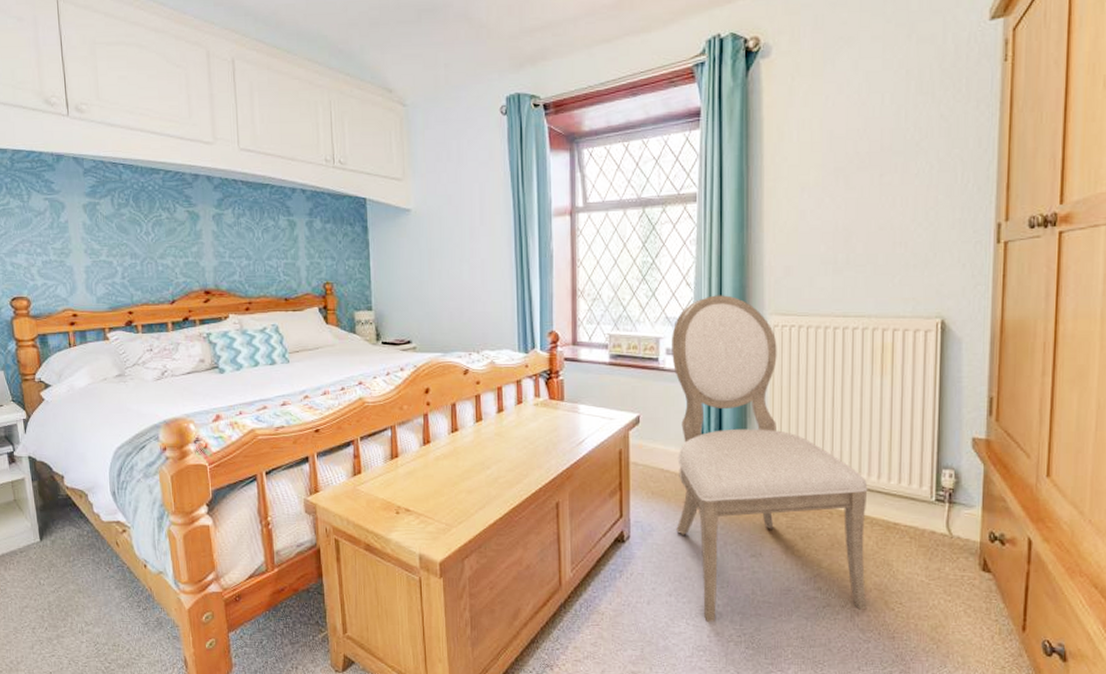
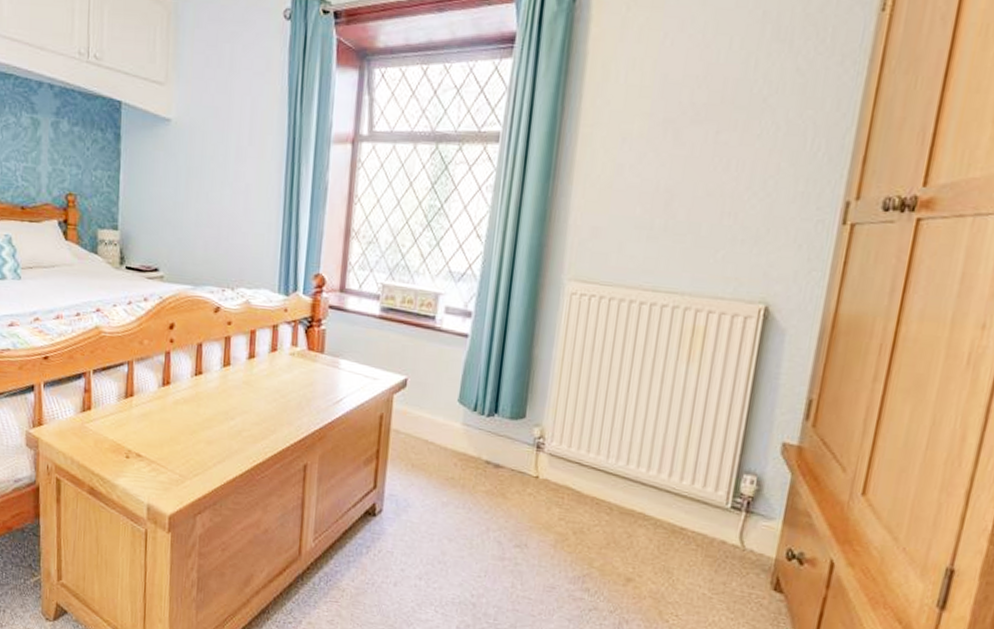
chair: present [672,295,868,622] -> none [434,251,656,618]

